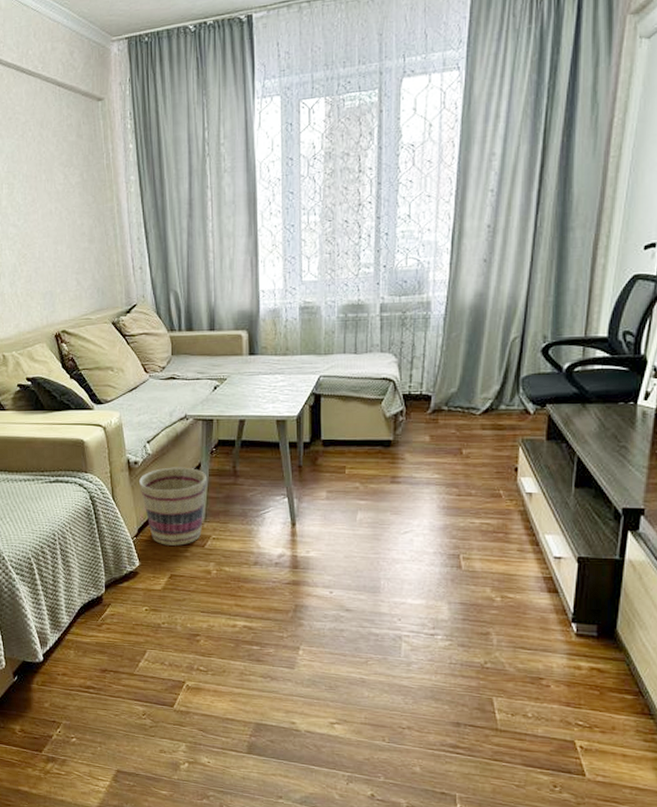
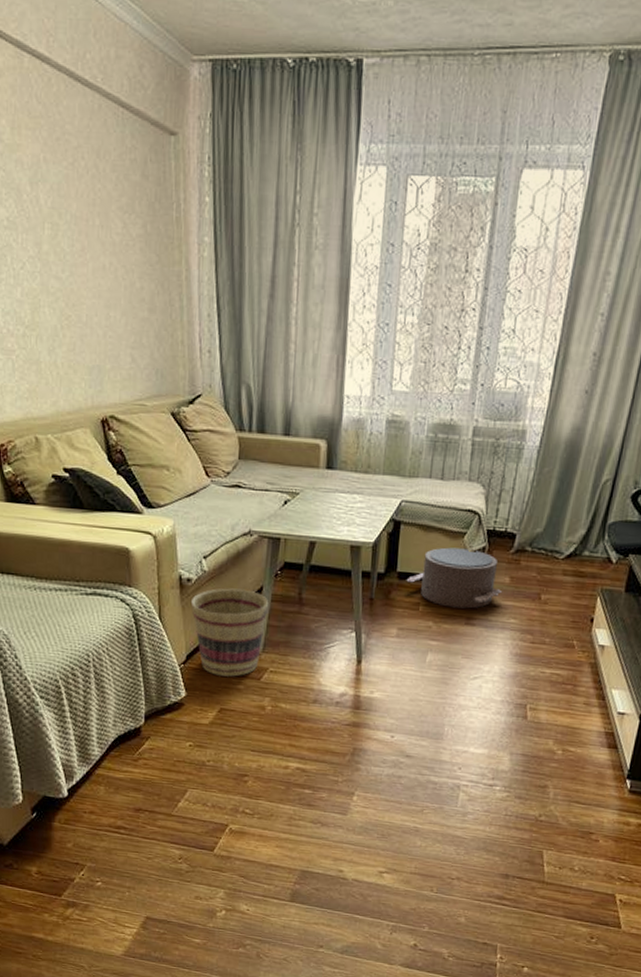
pouf: none [331,413,423,468] -> present [406,547,501,609]

